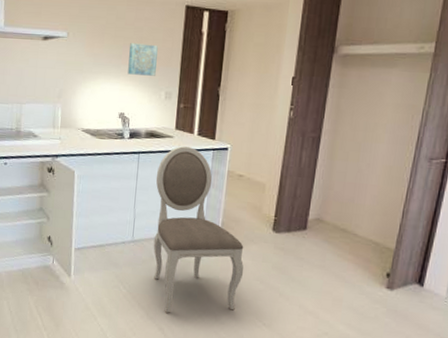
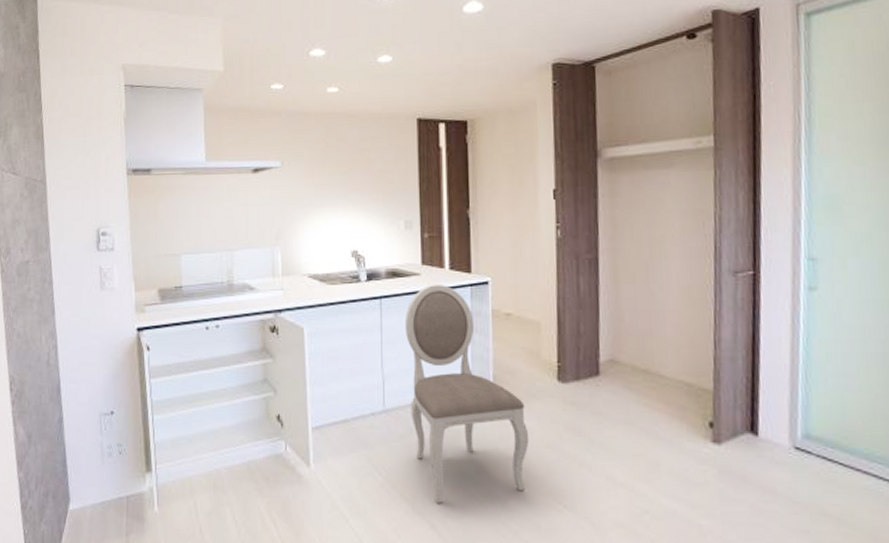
wall art: present [128,43,158,76] -> none [357,166,390,204]

